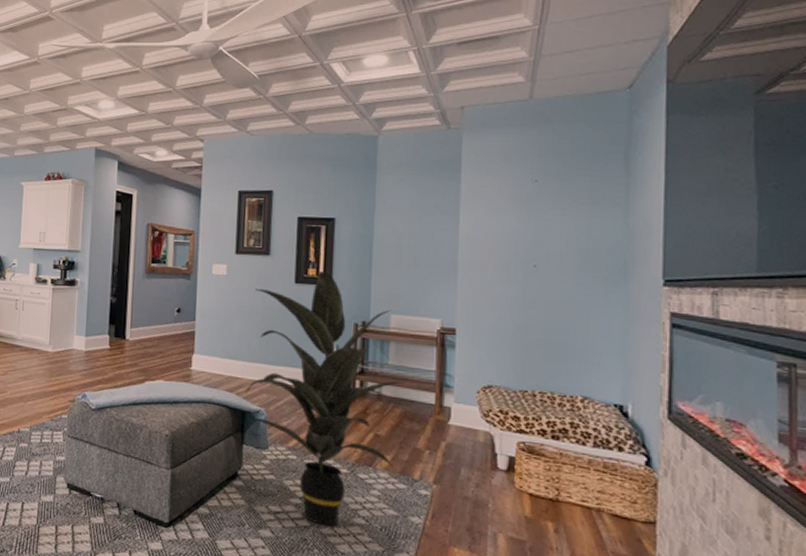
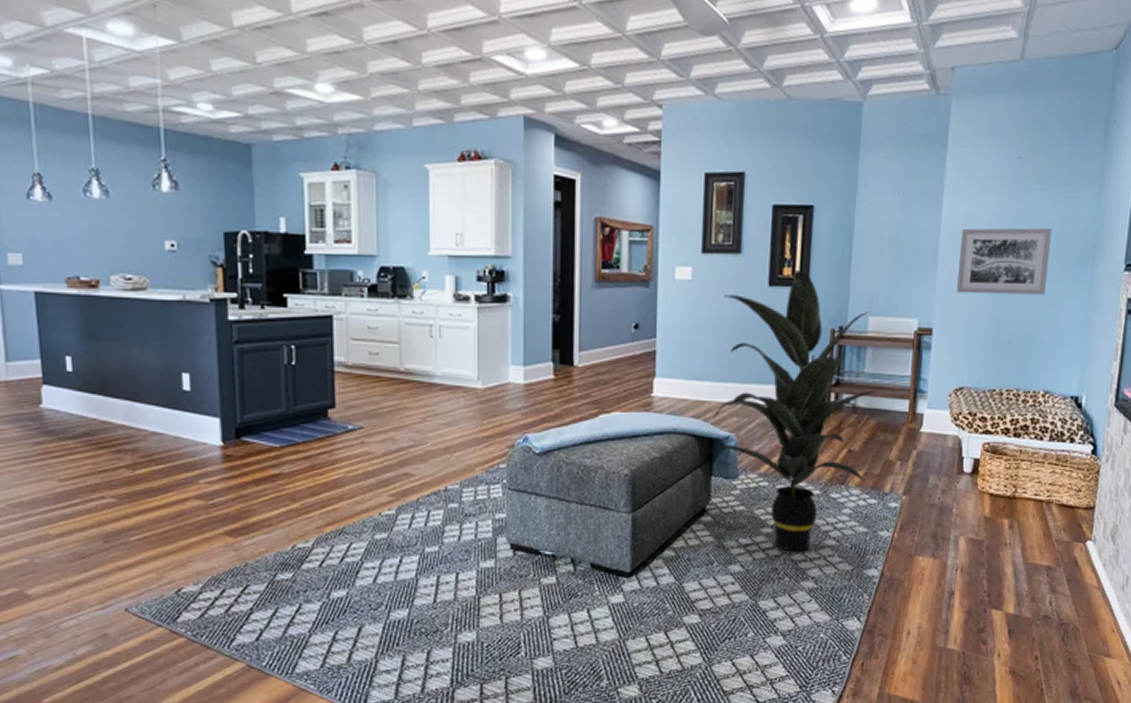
wall art: none [479,241,576,305] -> present [957,228,1052,295]

